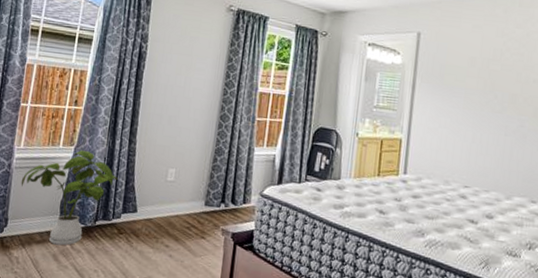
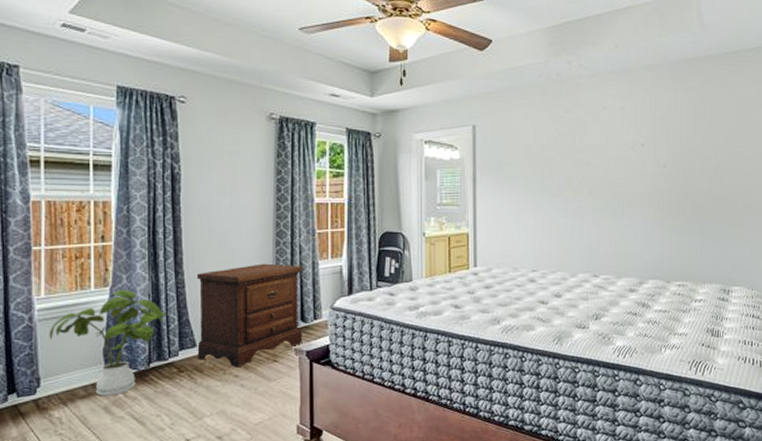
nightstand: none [136,143,239,238] -> present [196,263,303,368]

